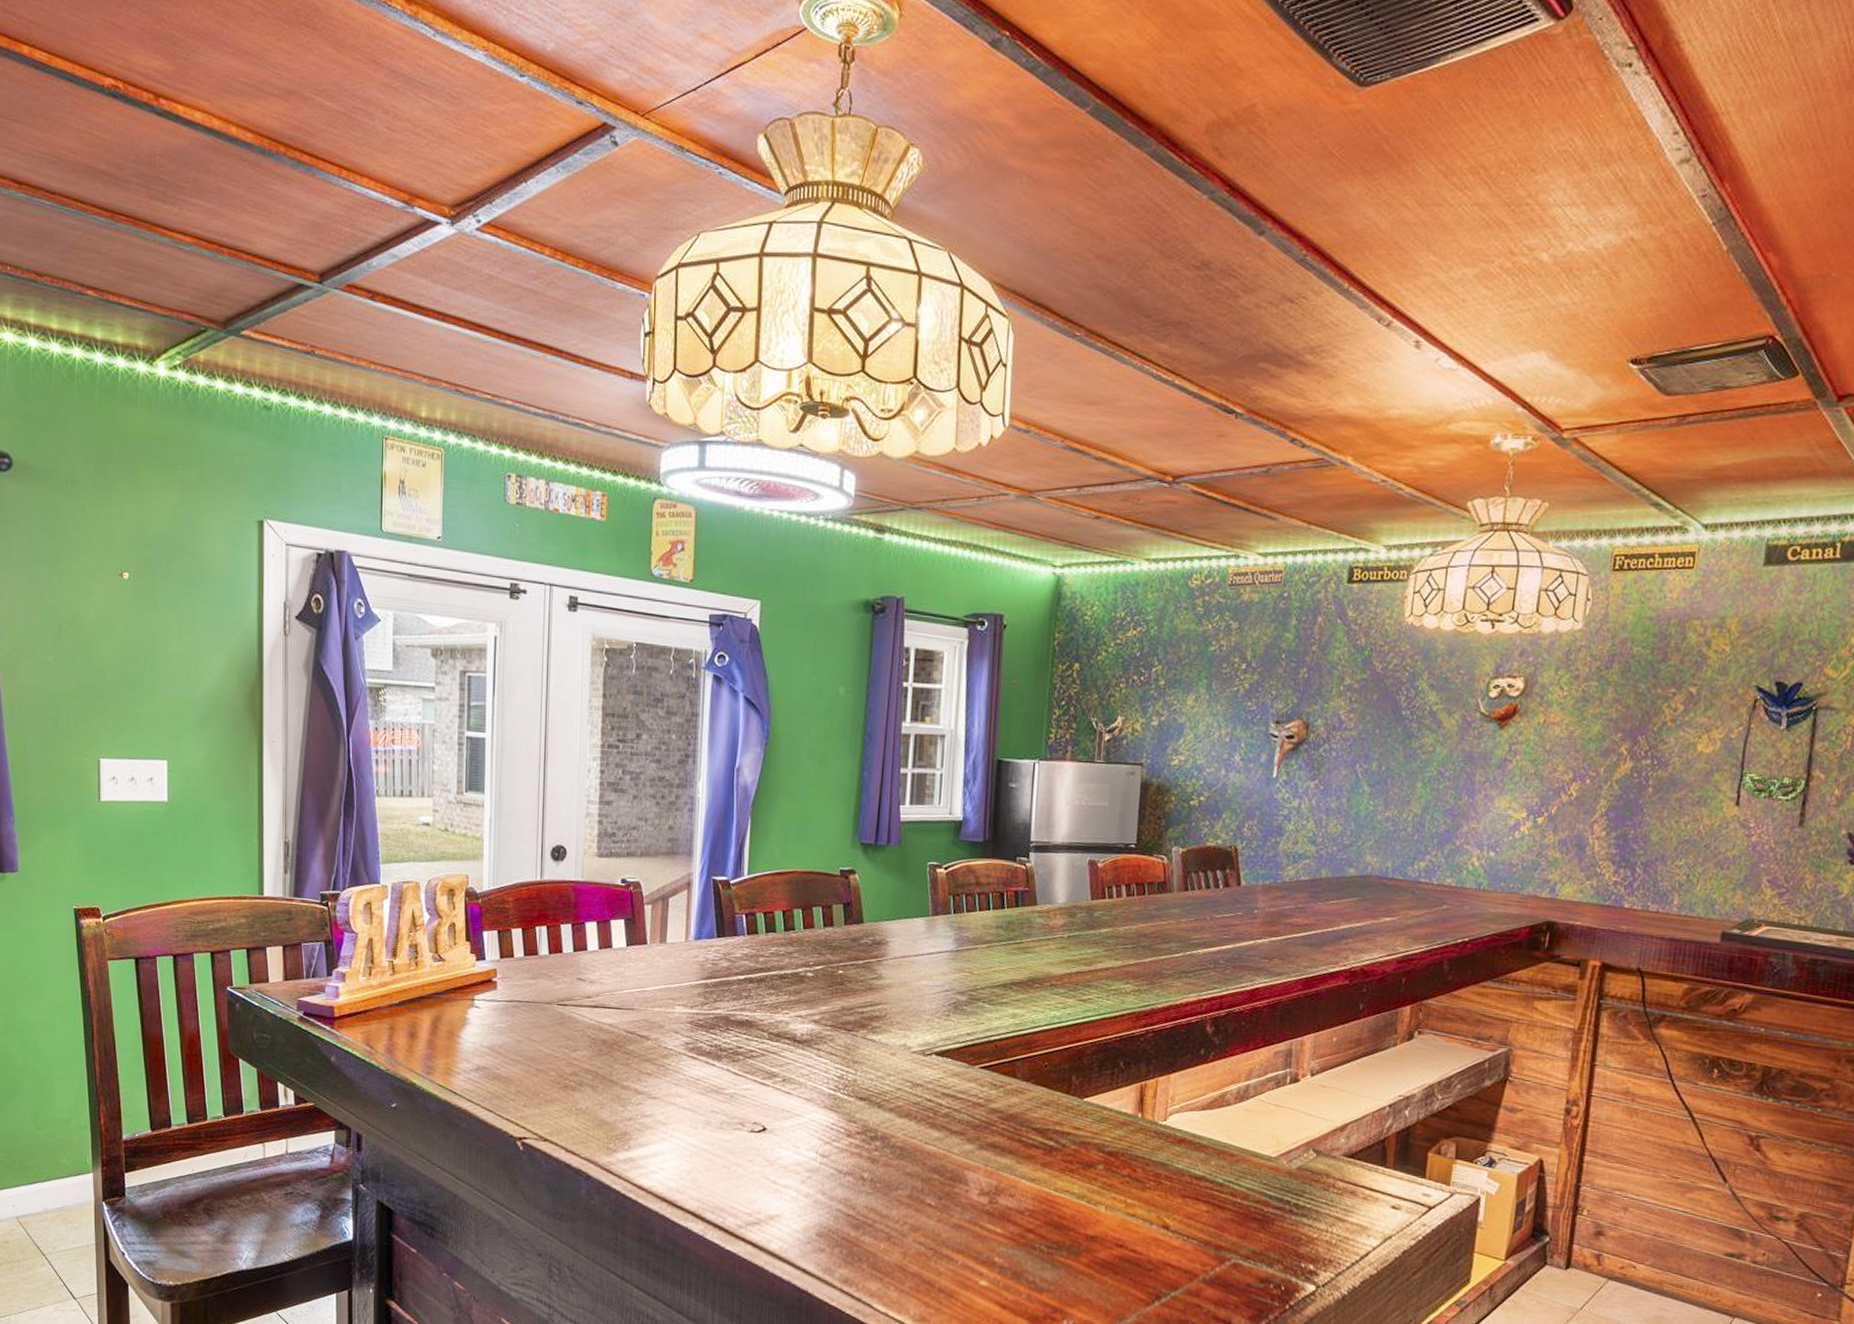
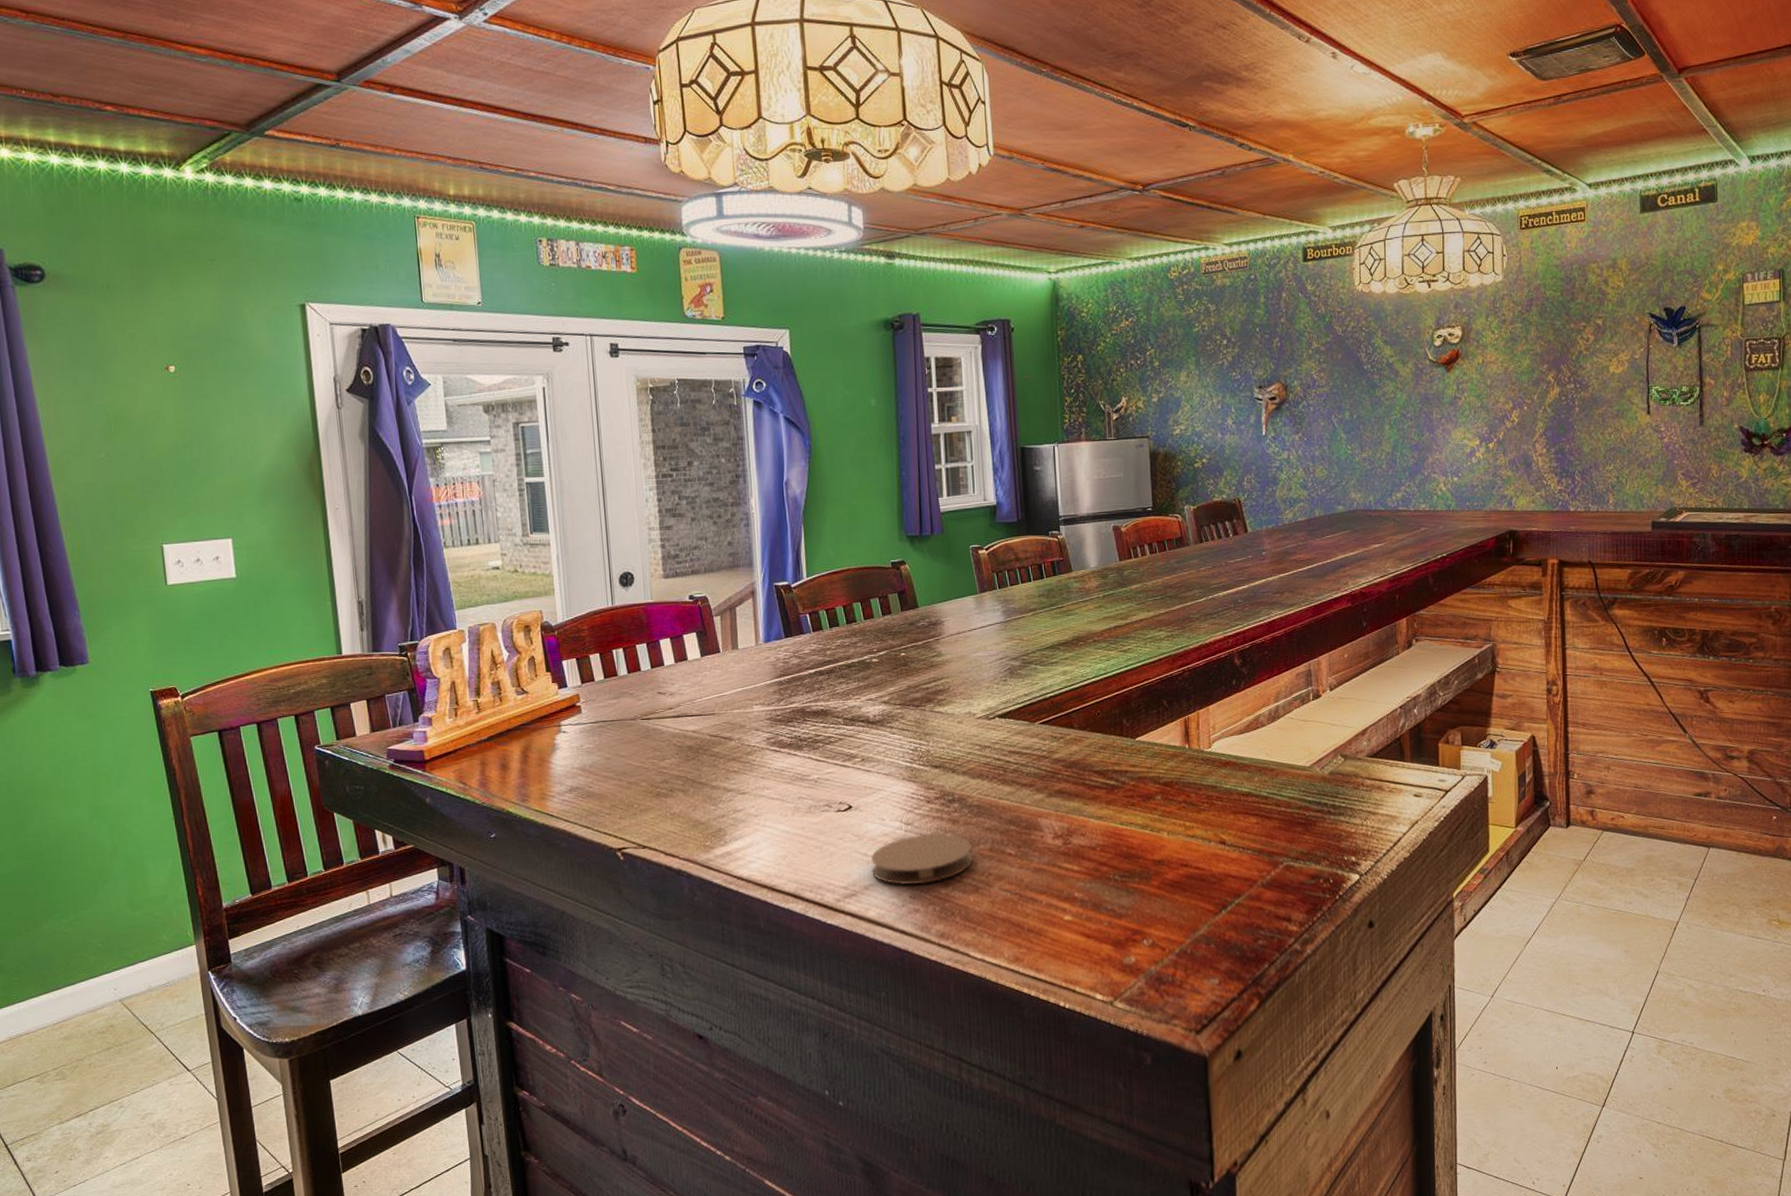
coaster: none [779,1169,889,1223] -> present [870,833,972,885]

